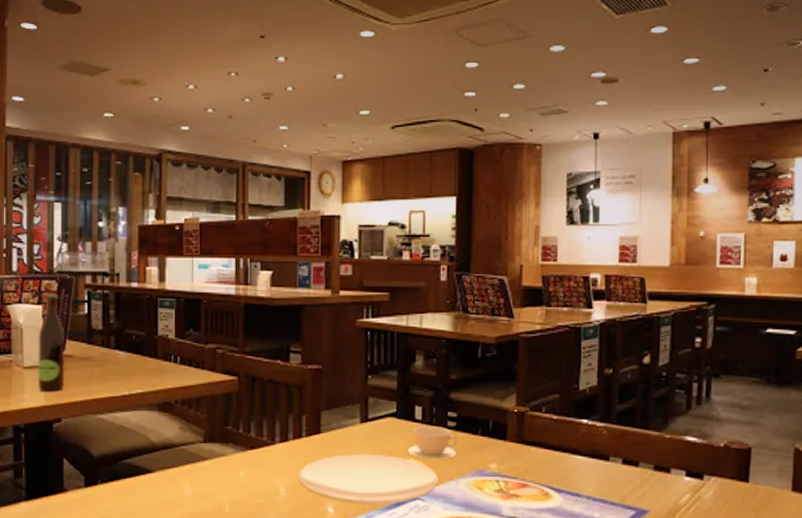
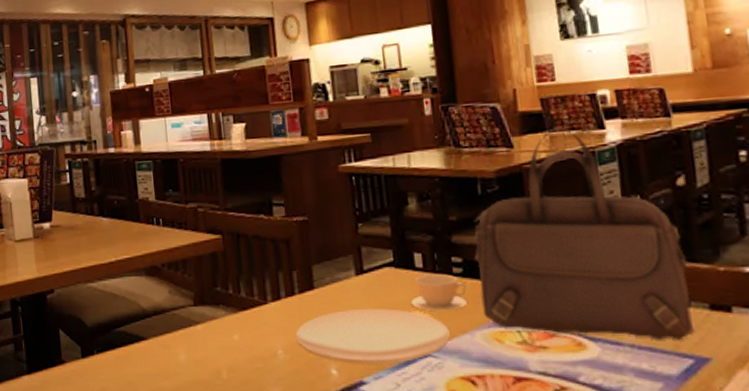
bottle: present [37,295,66,392] -> none [26,167,55,264]
handbag: none [467,303,642,494] -> present [473,128,695,340]

